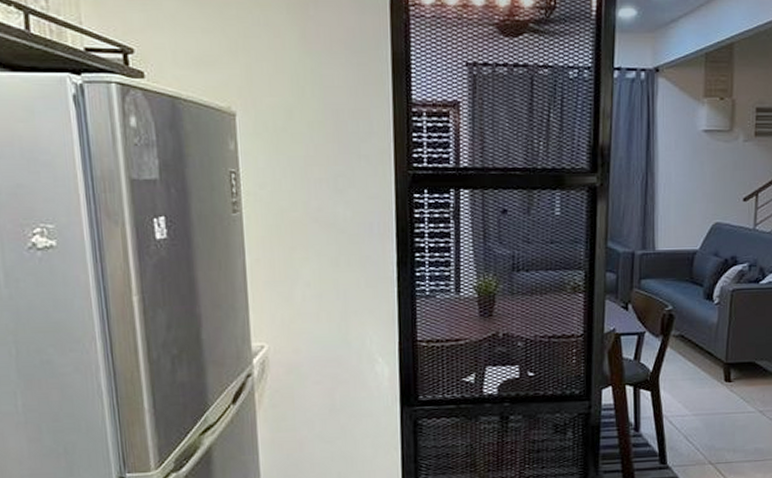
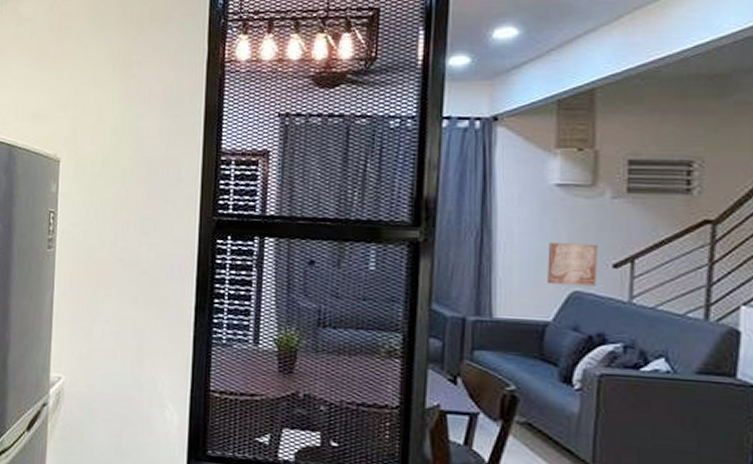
wall art: none [696,182,733,218] -> present [547,243,599,286]

